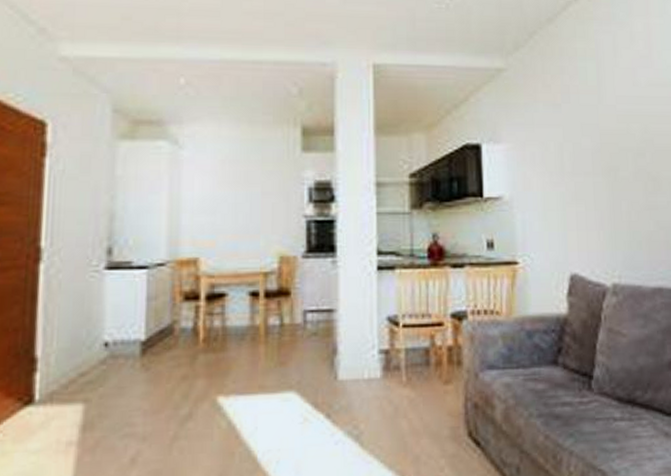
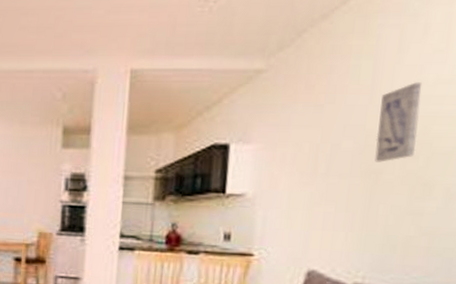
wall art: none [608,84,642,160] -> present [375,82,423,162]

